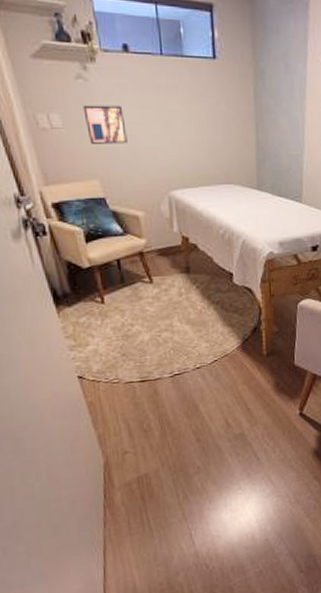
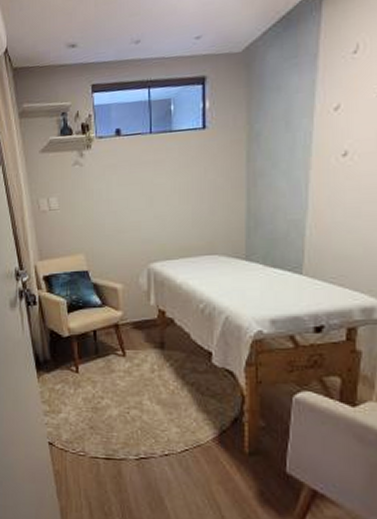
wall art: present [83,105,128,144] -> none [77,184,113,222]

